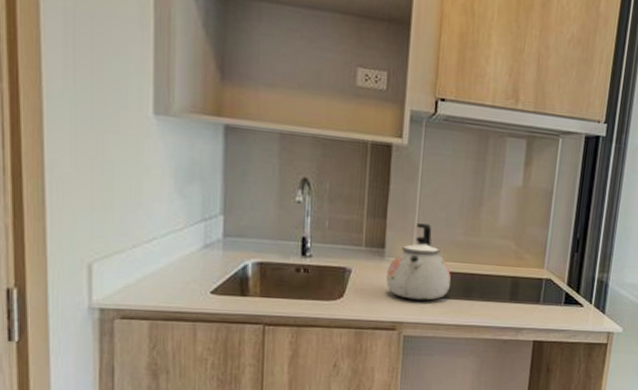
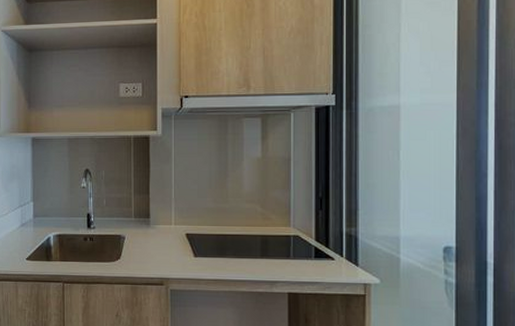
kettle: present [386,223,451,300] -> none [153,196,207,259]

